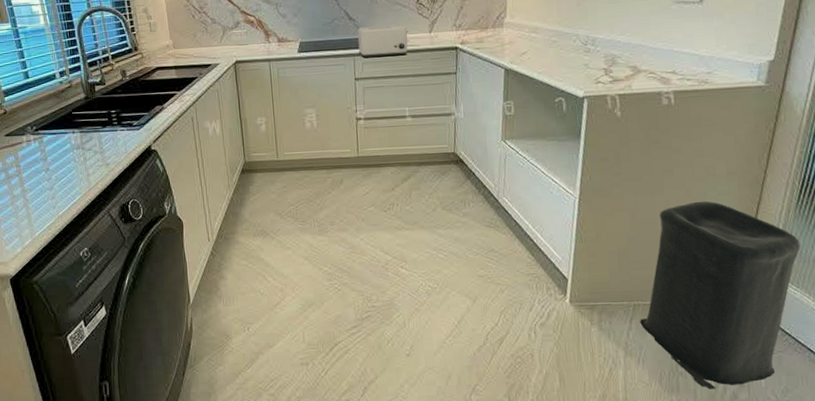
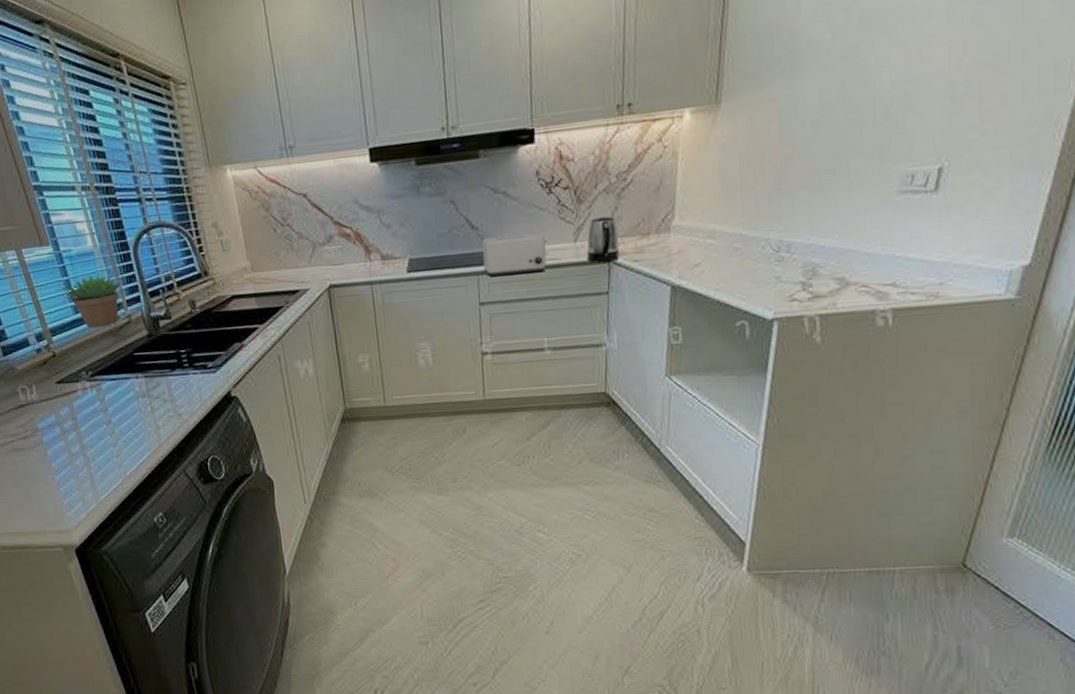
succulent plant: none [16,47,65,91] -> present [61,274,120,329]
kettle: none [439,13,465,49] -> present [586,216,620,262]
laundry basket: present [640,201,802,389] -> none [835,446,1049,671]

